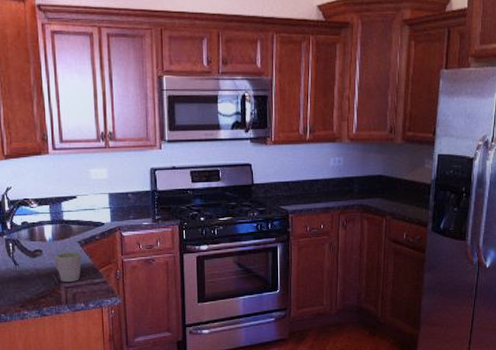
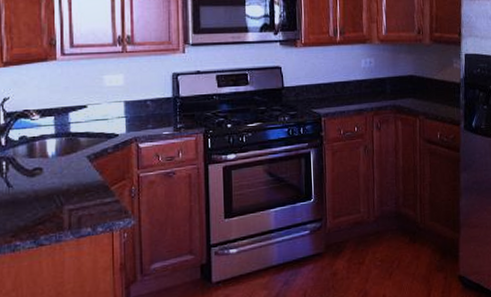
mug: present [55,252,82,282] -> none [58,168,90,204]

